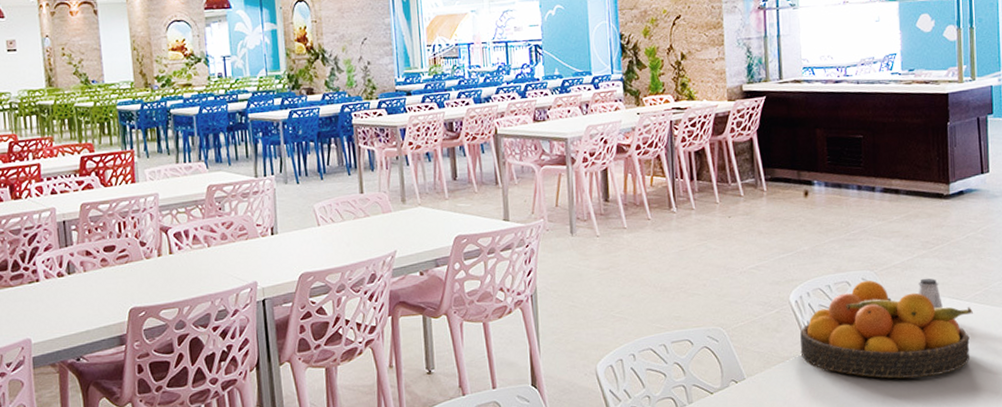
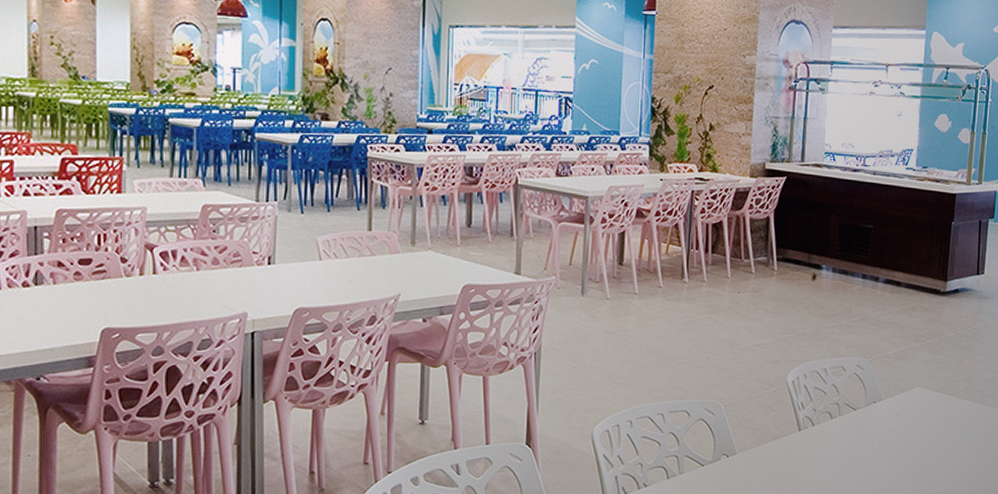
fruit bowl: present [800,280,973,379] -> none [791,368,954,465]
saltshaker: present [918,278,943,309] -> none [906,370,928,400]

